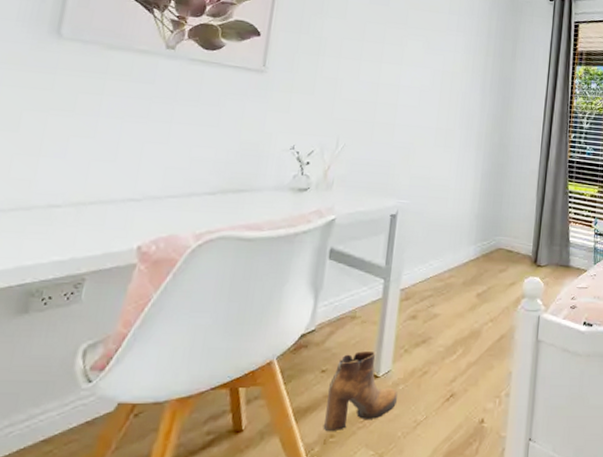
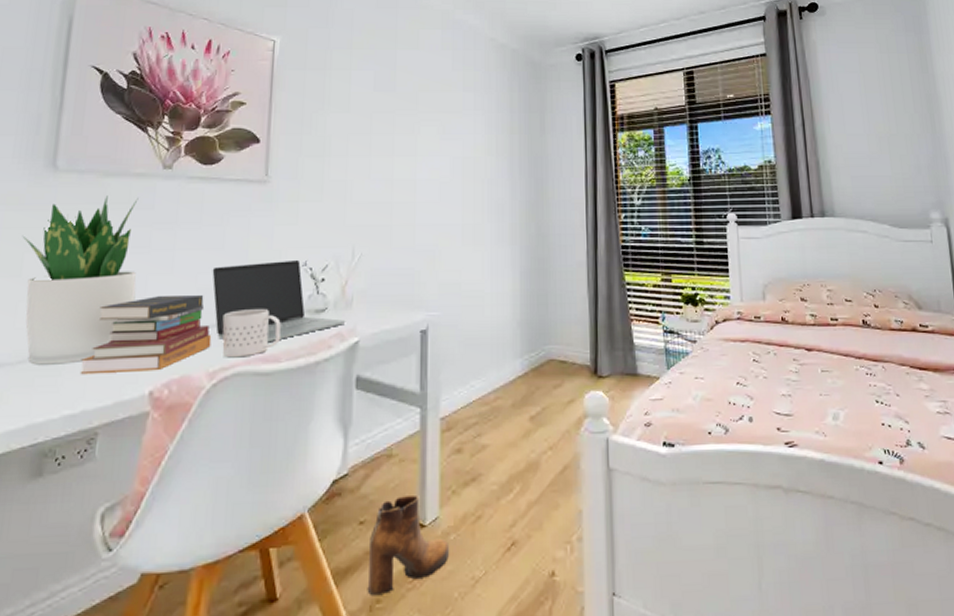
planter: none [20,67,140,216] -> present [22,196,139,365]
books: none [72,162,201,228] -> present [81,295,212,375]
laptop: none [205,142,326,213] -> present [212,259,346,343]
mug: none [209,182,266,224] -> present [222,309,281,358]

